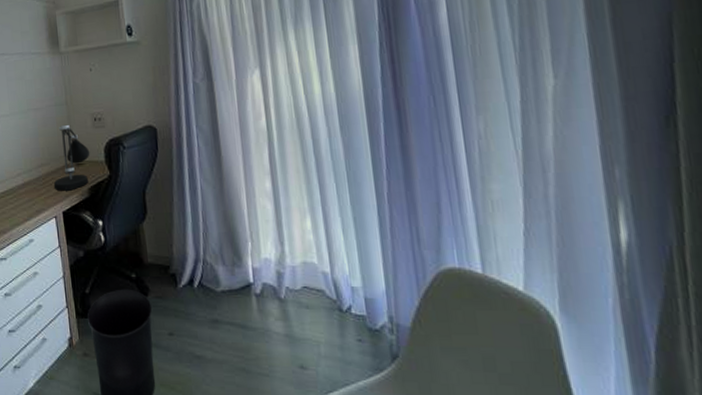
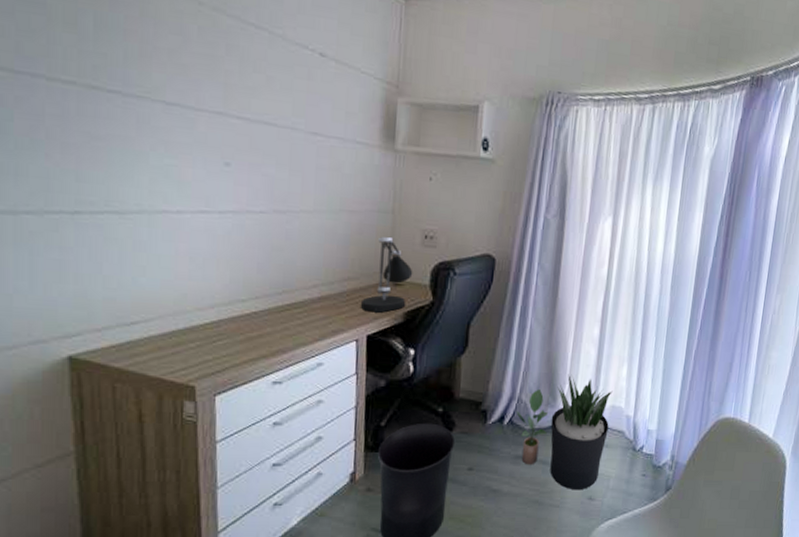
potted plant: none [204,250,239,330] -> present [516,390,548,465]
planter: none [240,231,306,358] -> present [550,374,613,491]

